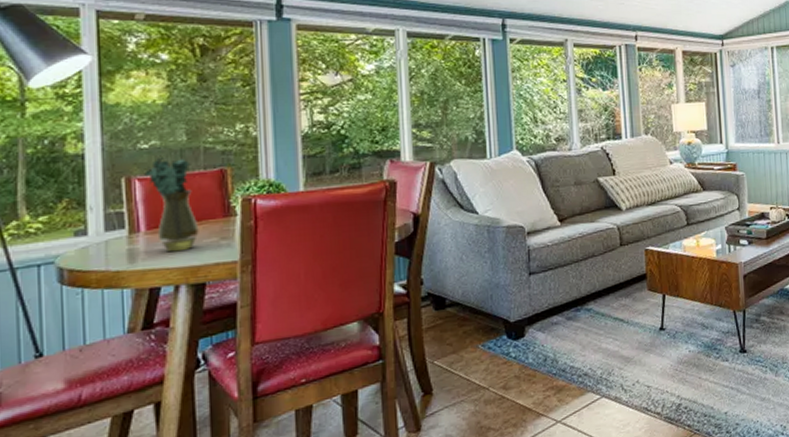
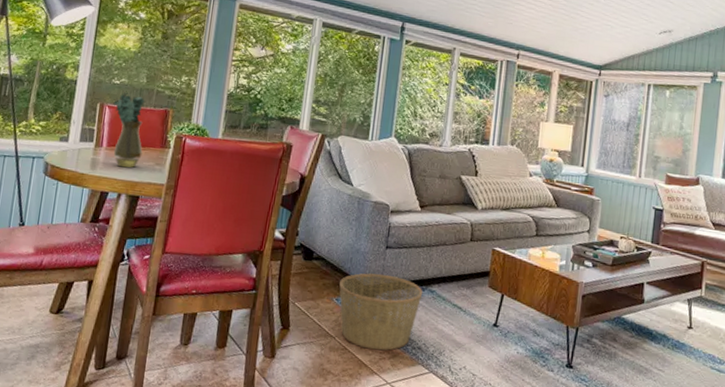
basket: none [483,303,579,392] -> present [339,273,423,351]

